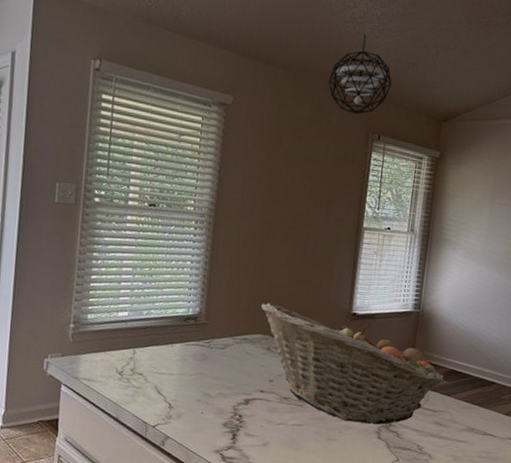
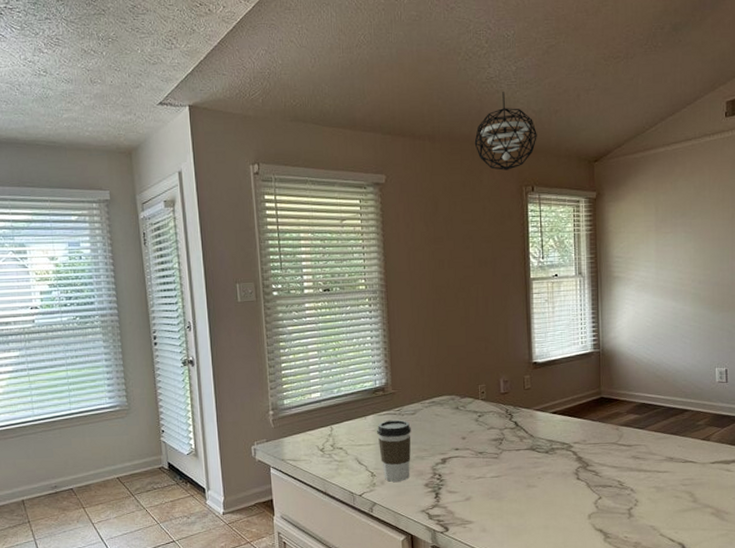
coffee cup: none [181,351,218,417] -> present [377,419,411,482]
fruit basket: present [261,302,444,425] -> none [443,364,635,467]

